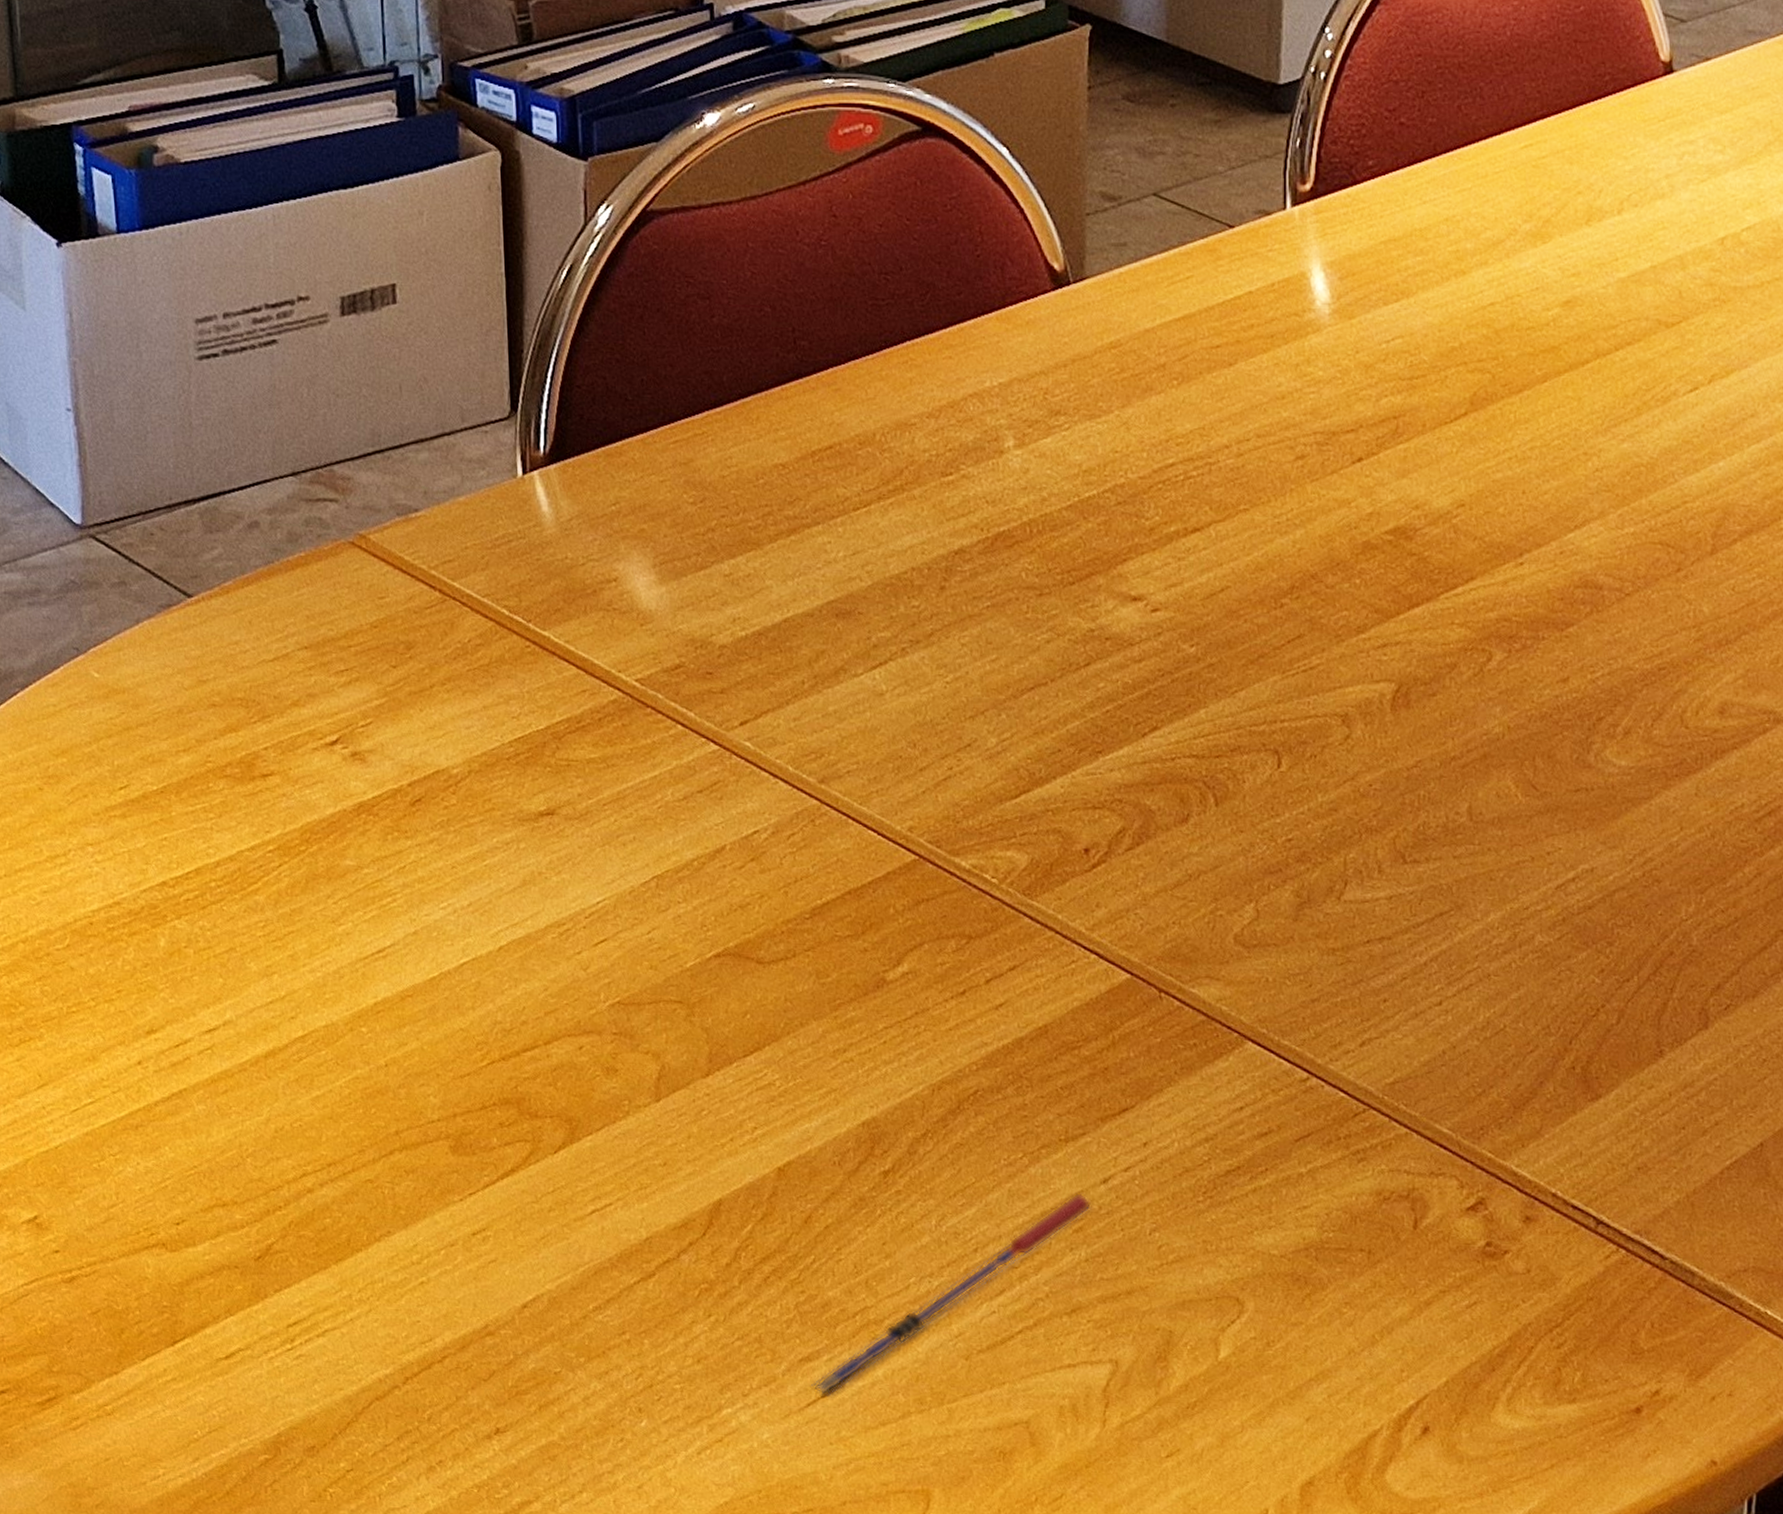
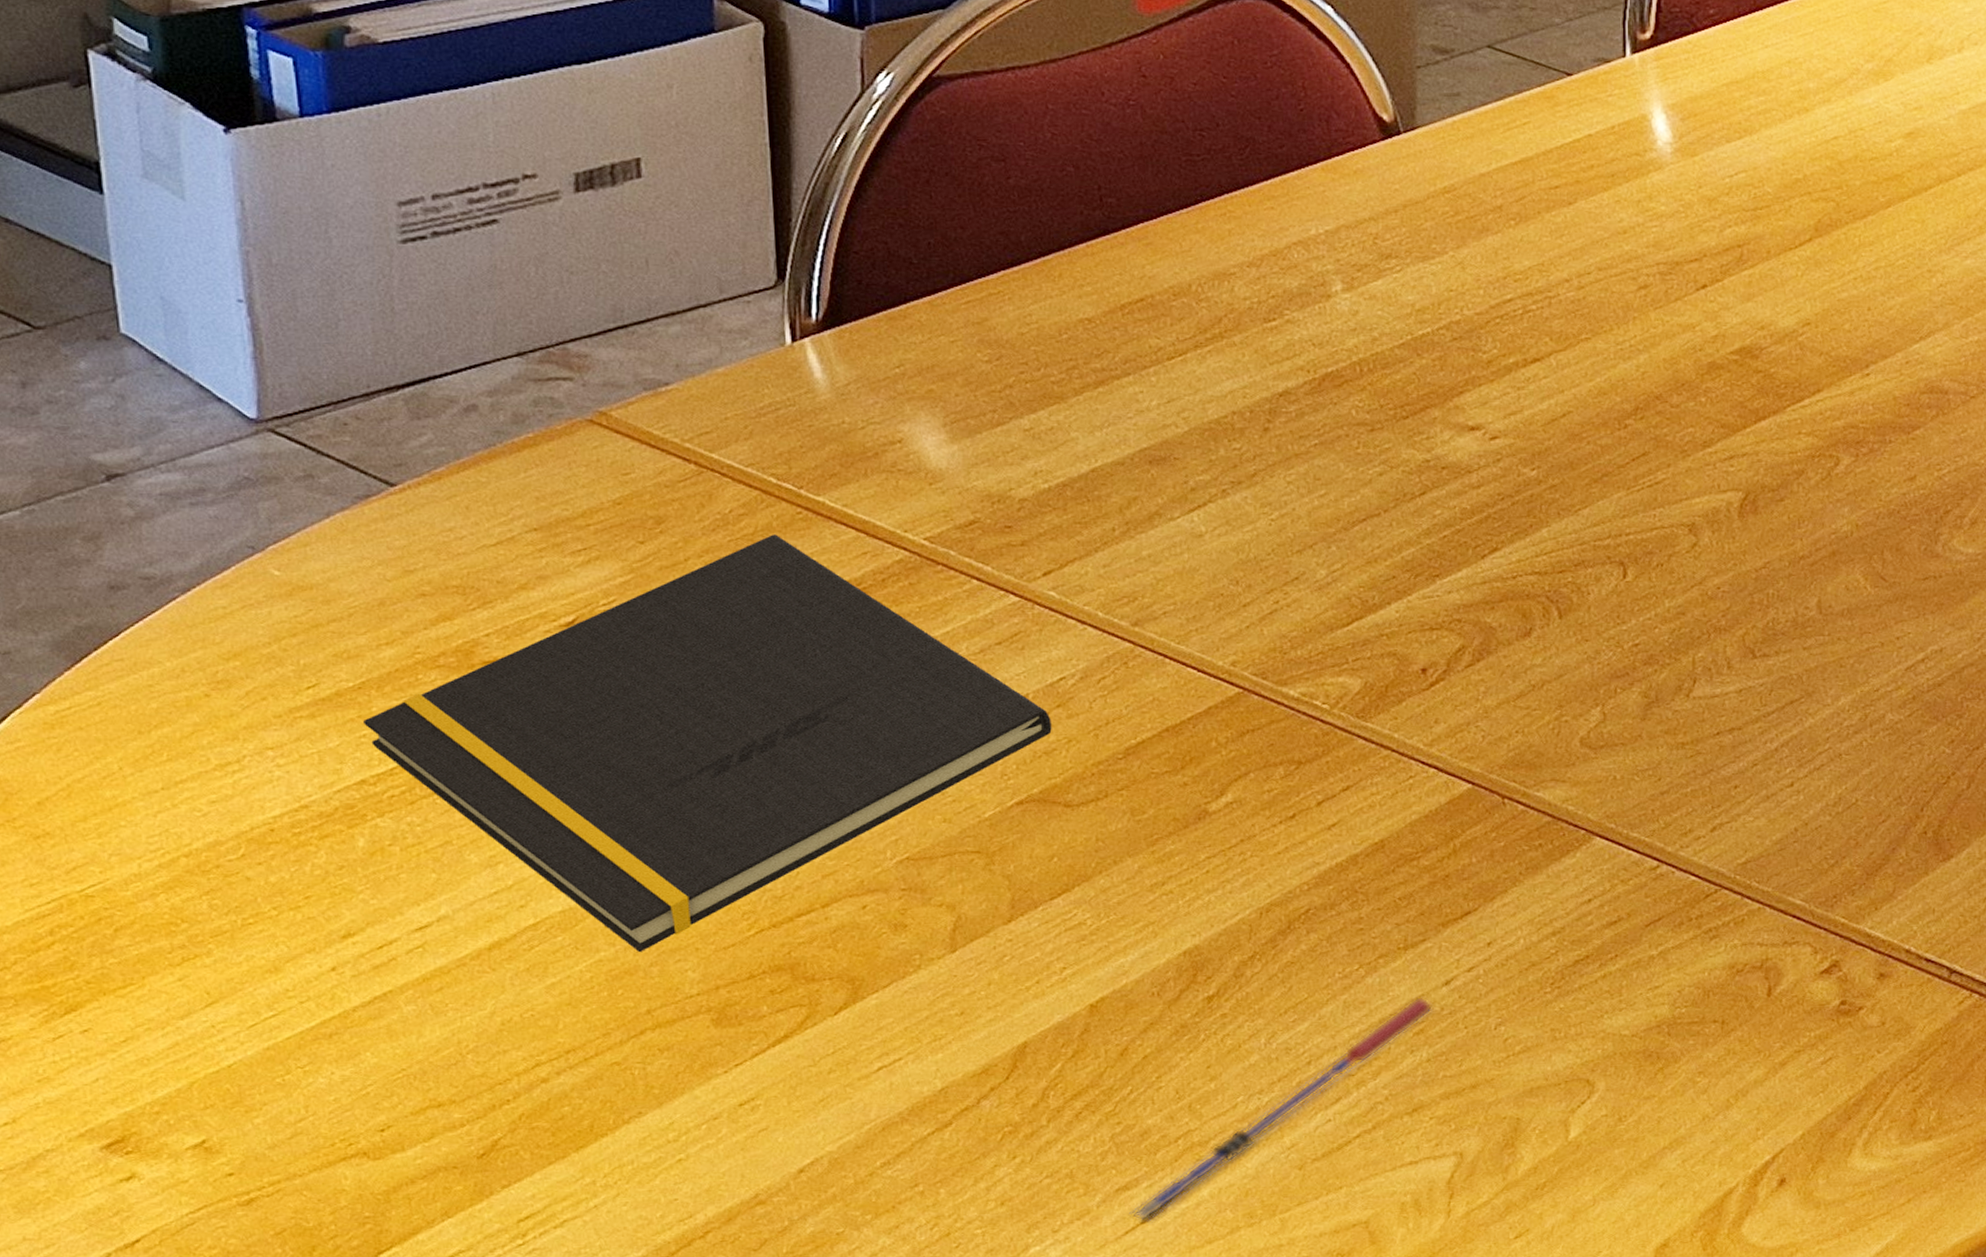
notepad: none [165,666,746,1074] -> present [363,534,1052,953]

